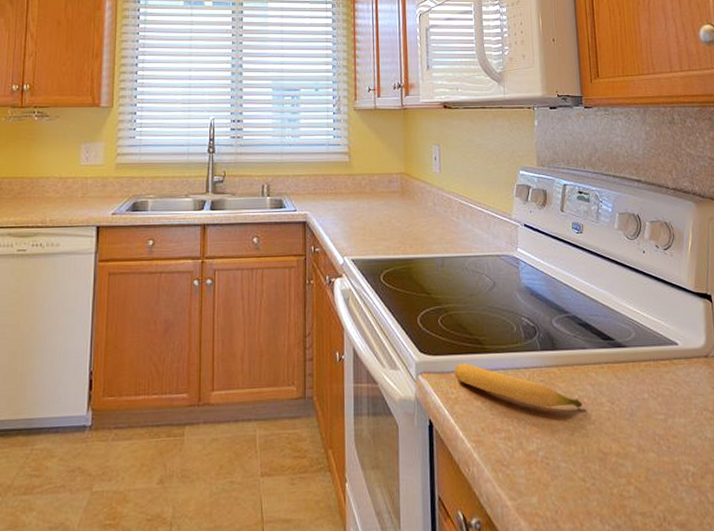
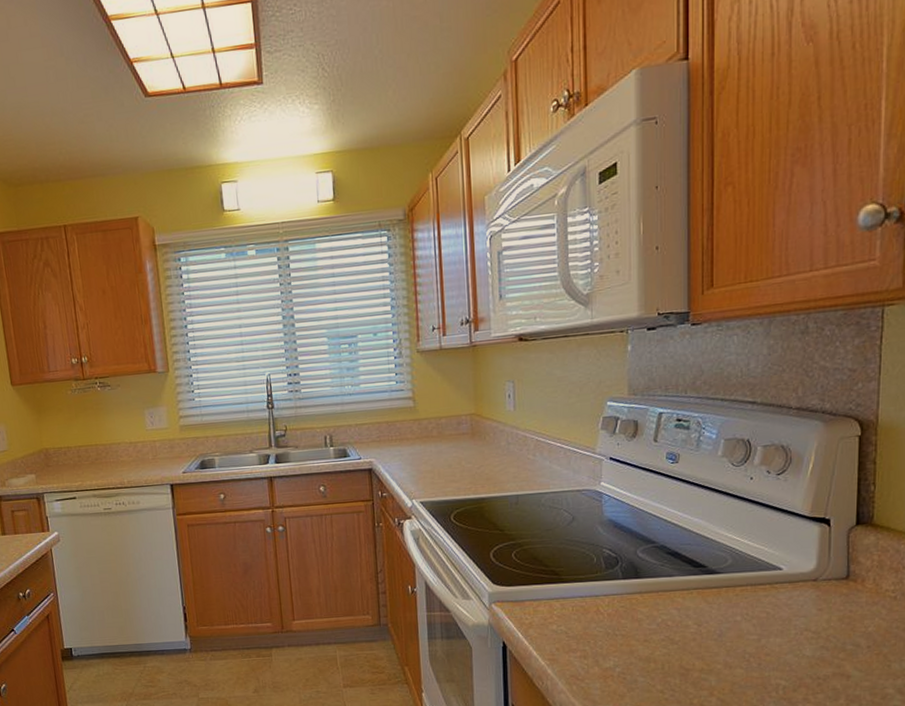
banana: present [454,363,583,408] -> none [528,592,666,631]

